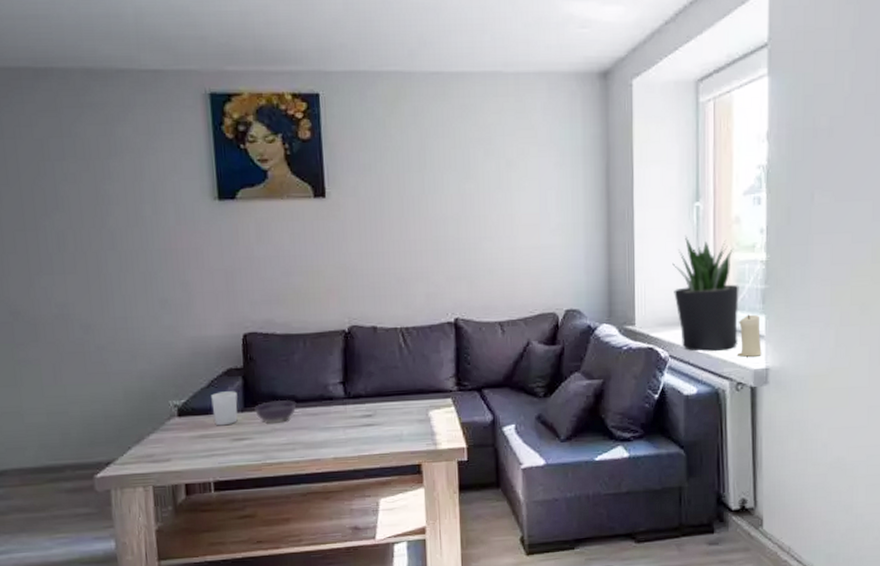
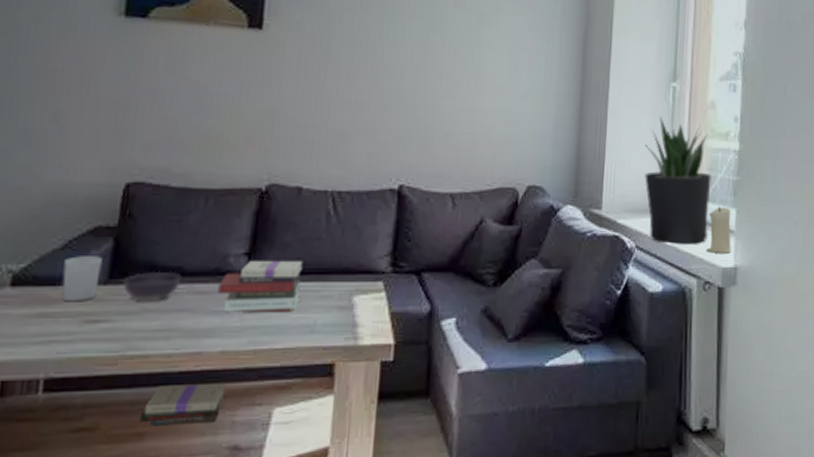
books: none [284,482,342,514] -> present [139,384,225,426]
books: none [324,385,389,428] -> present [217,260,303,313]

